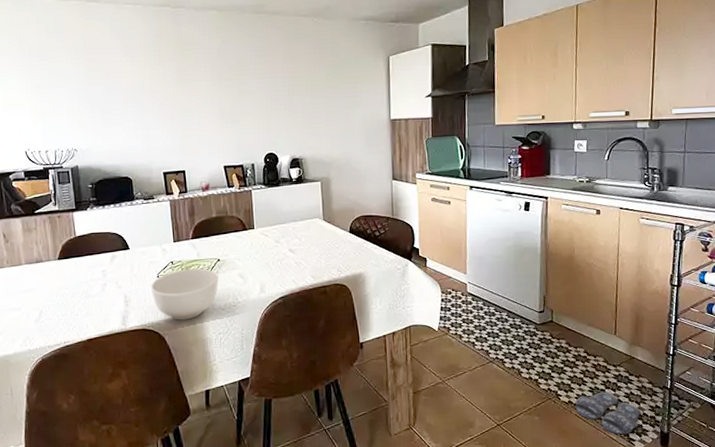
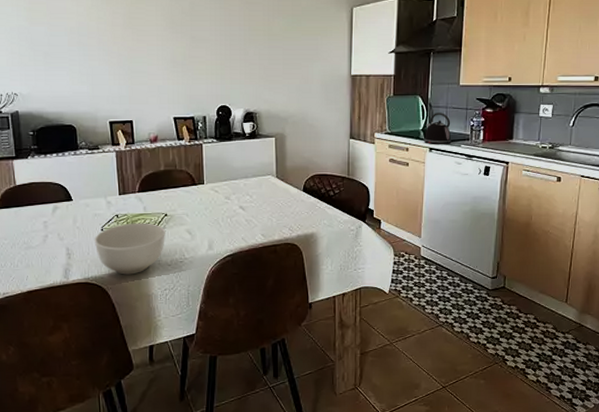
kettle: none [464,152,491,183] -> present [424,113,452,145]
slippers: present [575,392,641,435] -> none [522,358,585,400]

